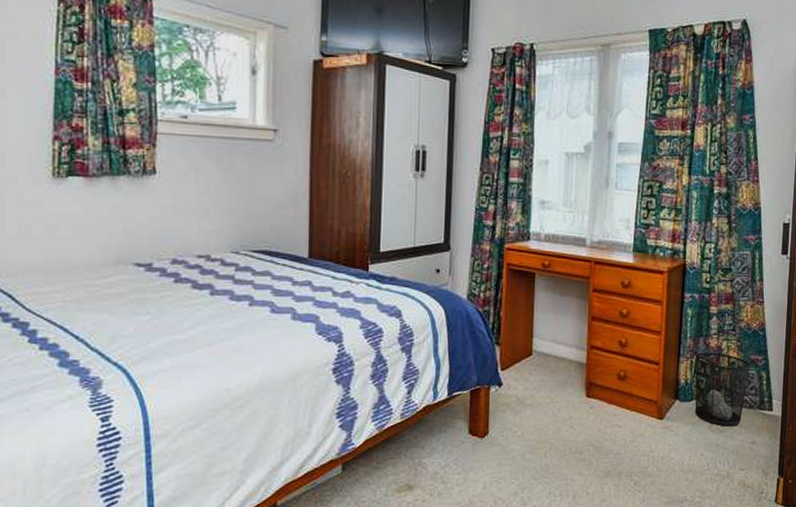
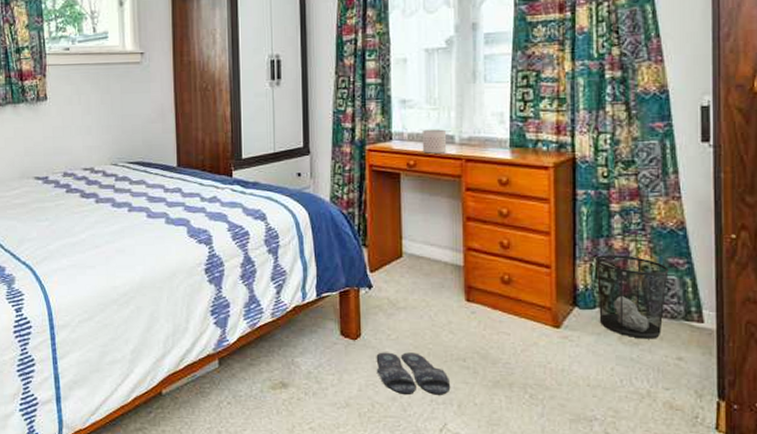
slippers: none [501,448,568,489] -> present [376,352,451,395]
mug: none [556,231,580,255] -> present [422,129,447,154]

